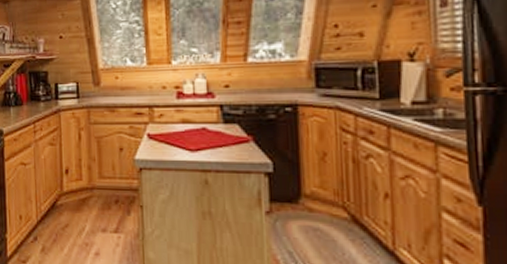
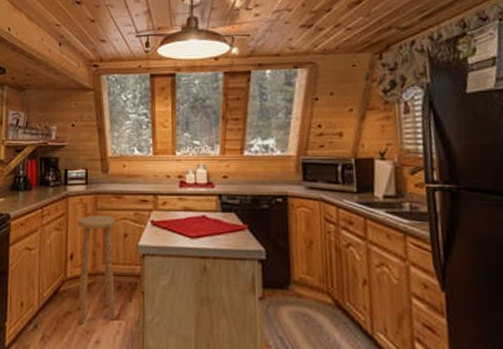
stool: none [71,130,114,237] -> present [77,216,116,324]

